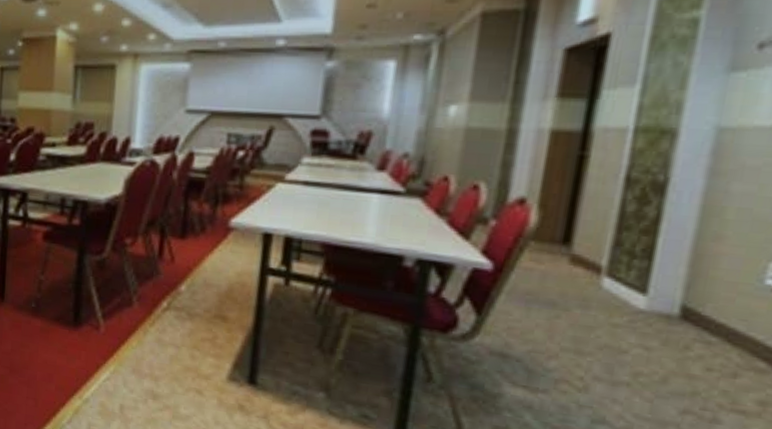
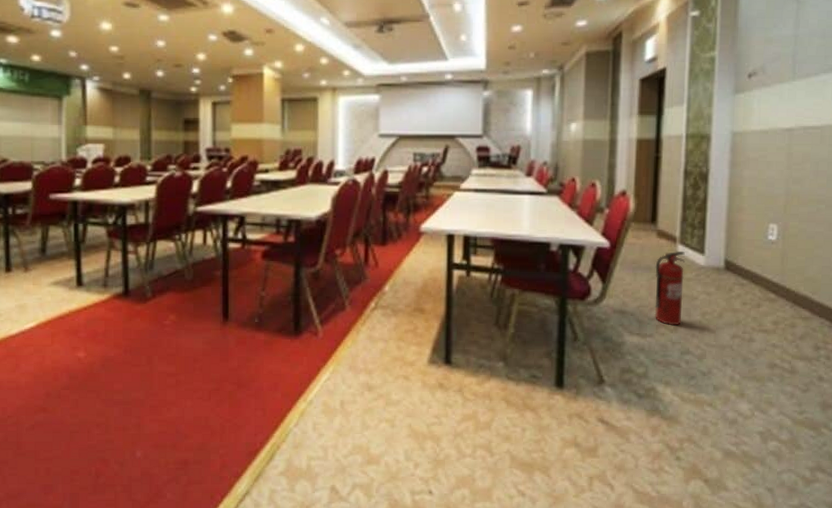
fire extinguisher: none [553,285,614,384] -> present [654,251,686,326]

